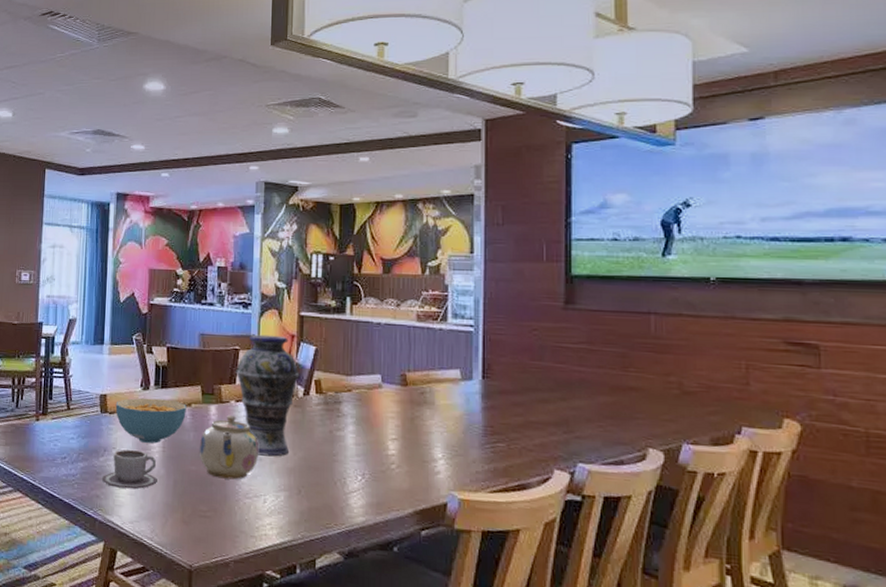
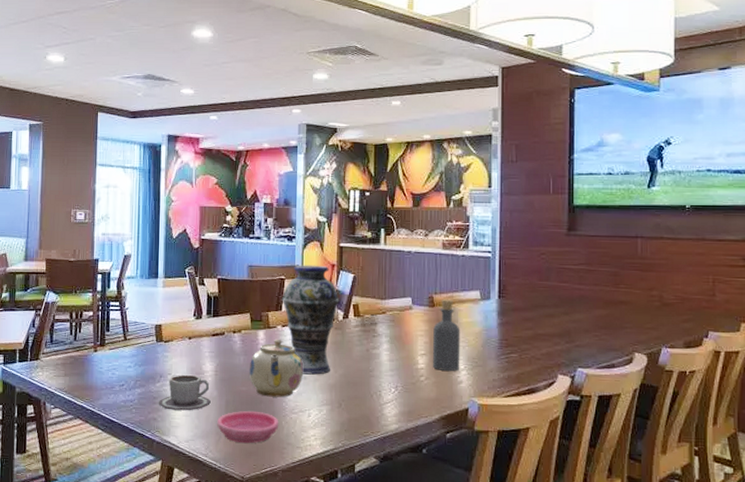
cereal bowl: present [115,398,186,444] -> none [170,326,237,368]
saucer: none [164,492,232,530] -> present [217,410,279,444]
bottle: none [404,377,438,460] -> present [432,299,460,371]

